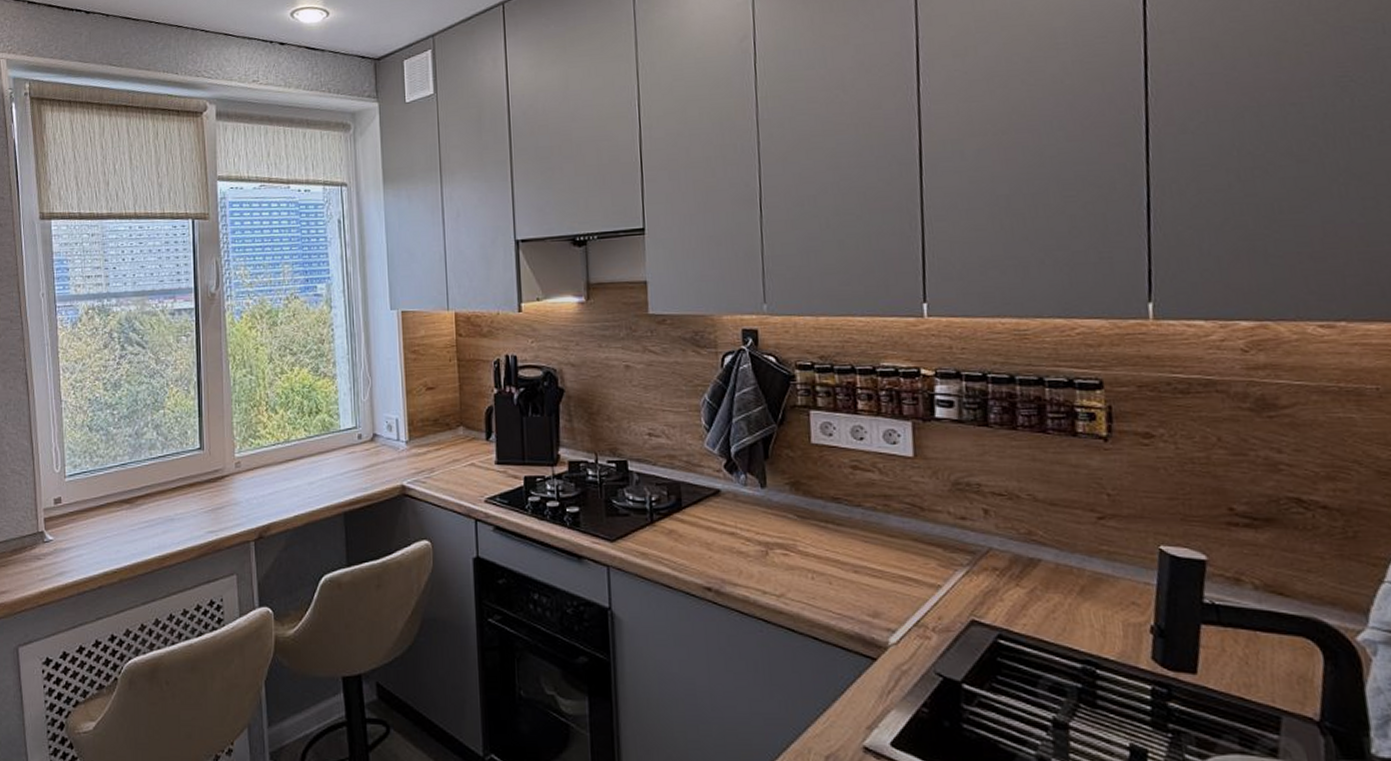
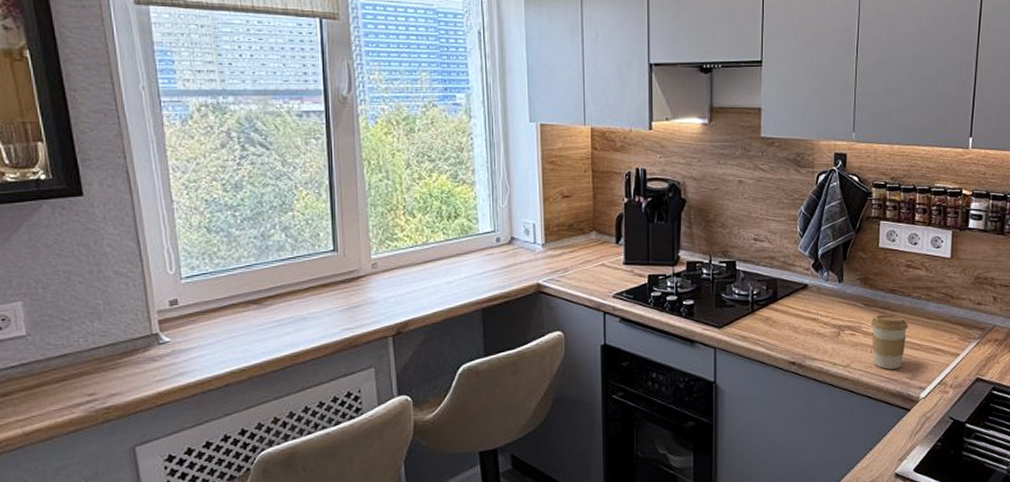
coffee cup: none [808,530,864,602] -> present [871,315,909,369]

